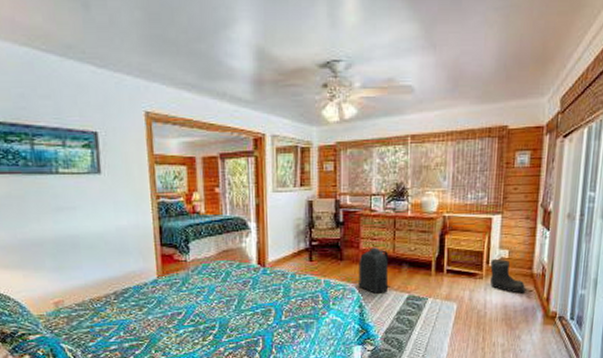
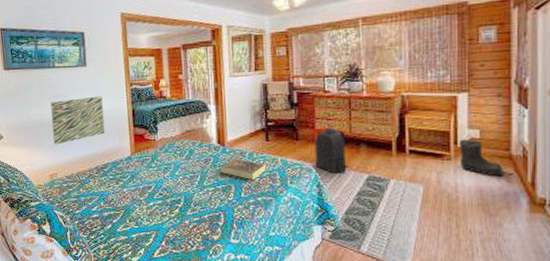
wall art: none [54,210,125,267] -> present [51,96,105,145]
book: none [260,279,308,302] -> present [220,158,266,180]

